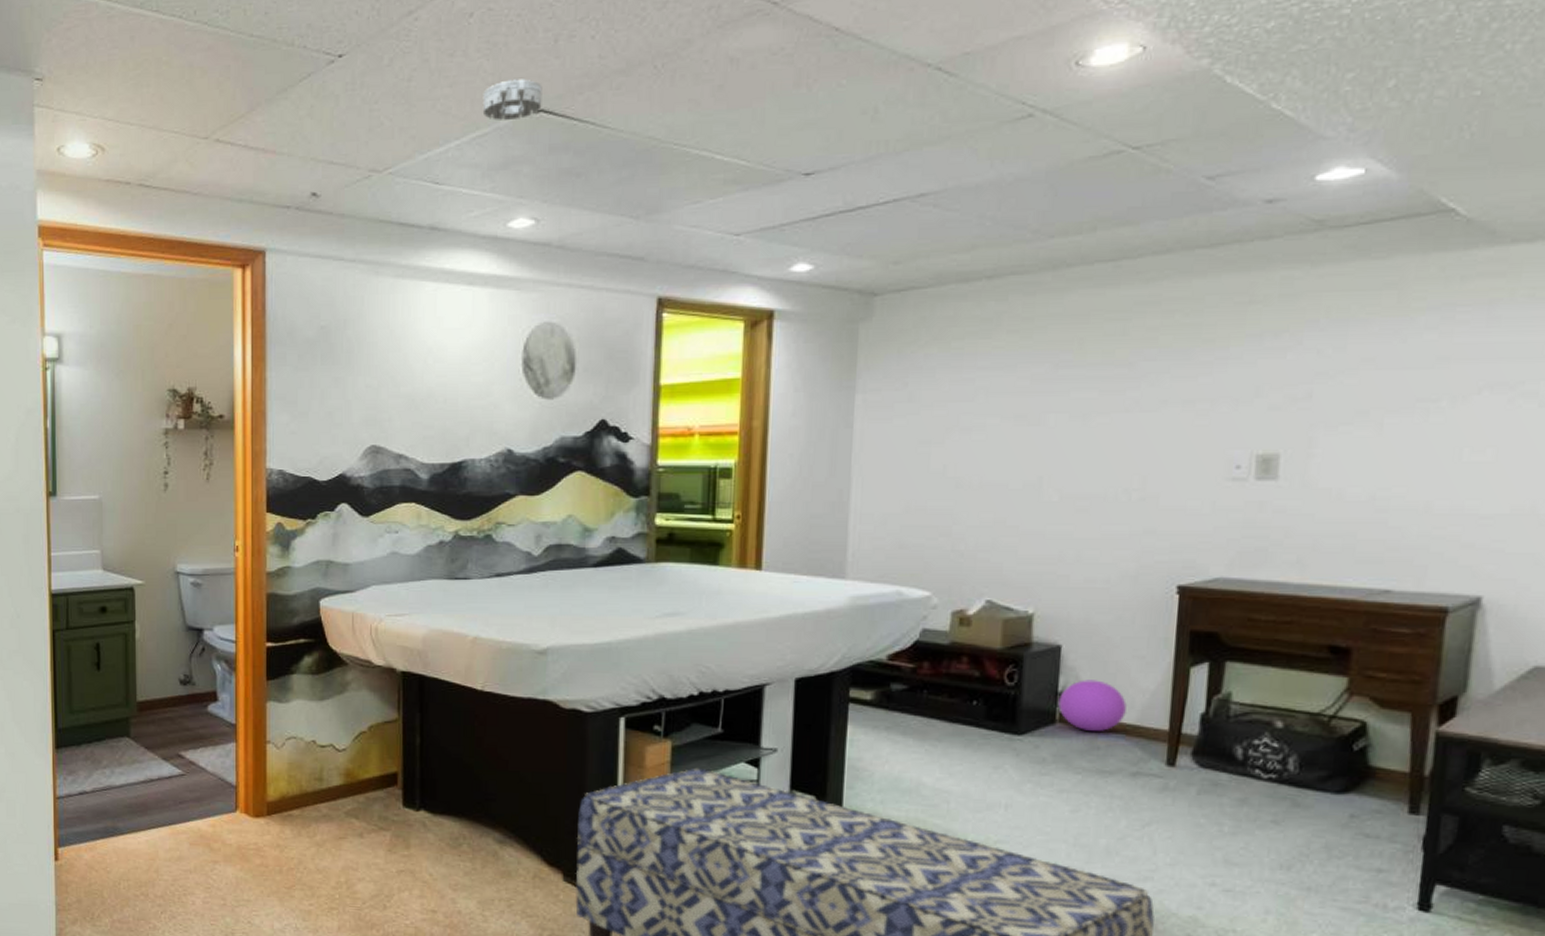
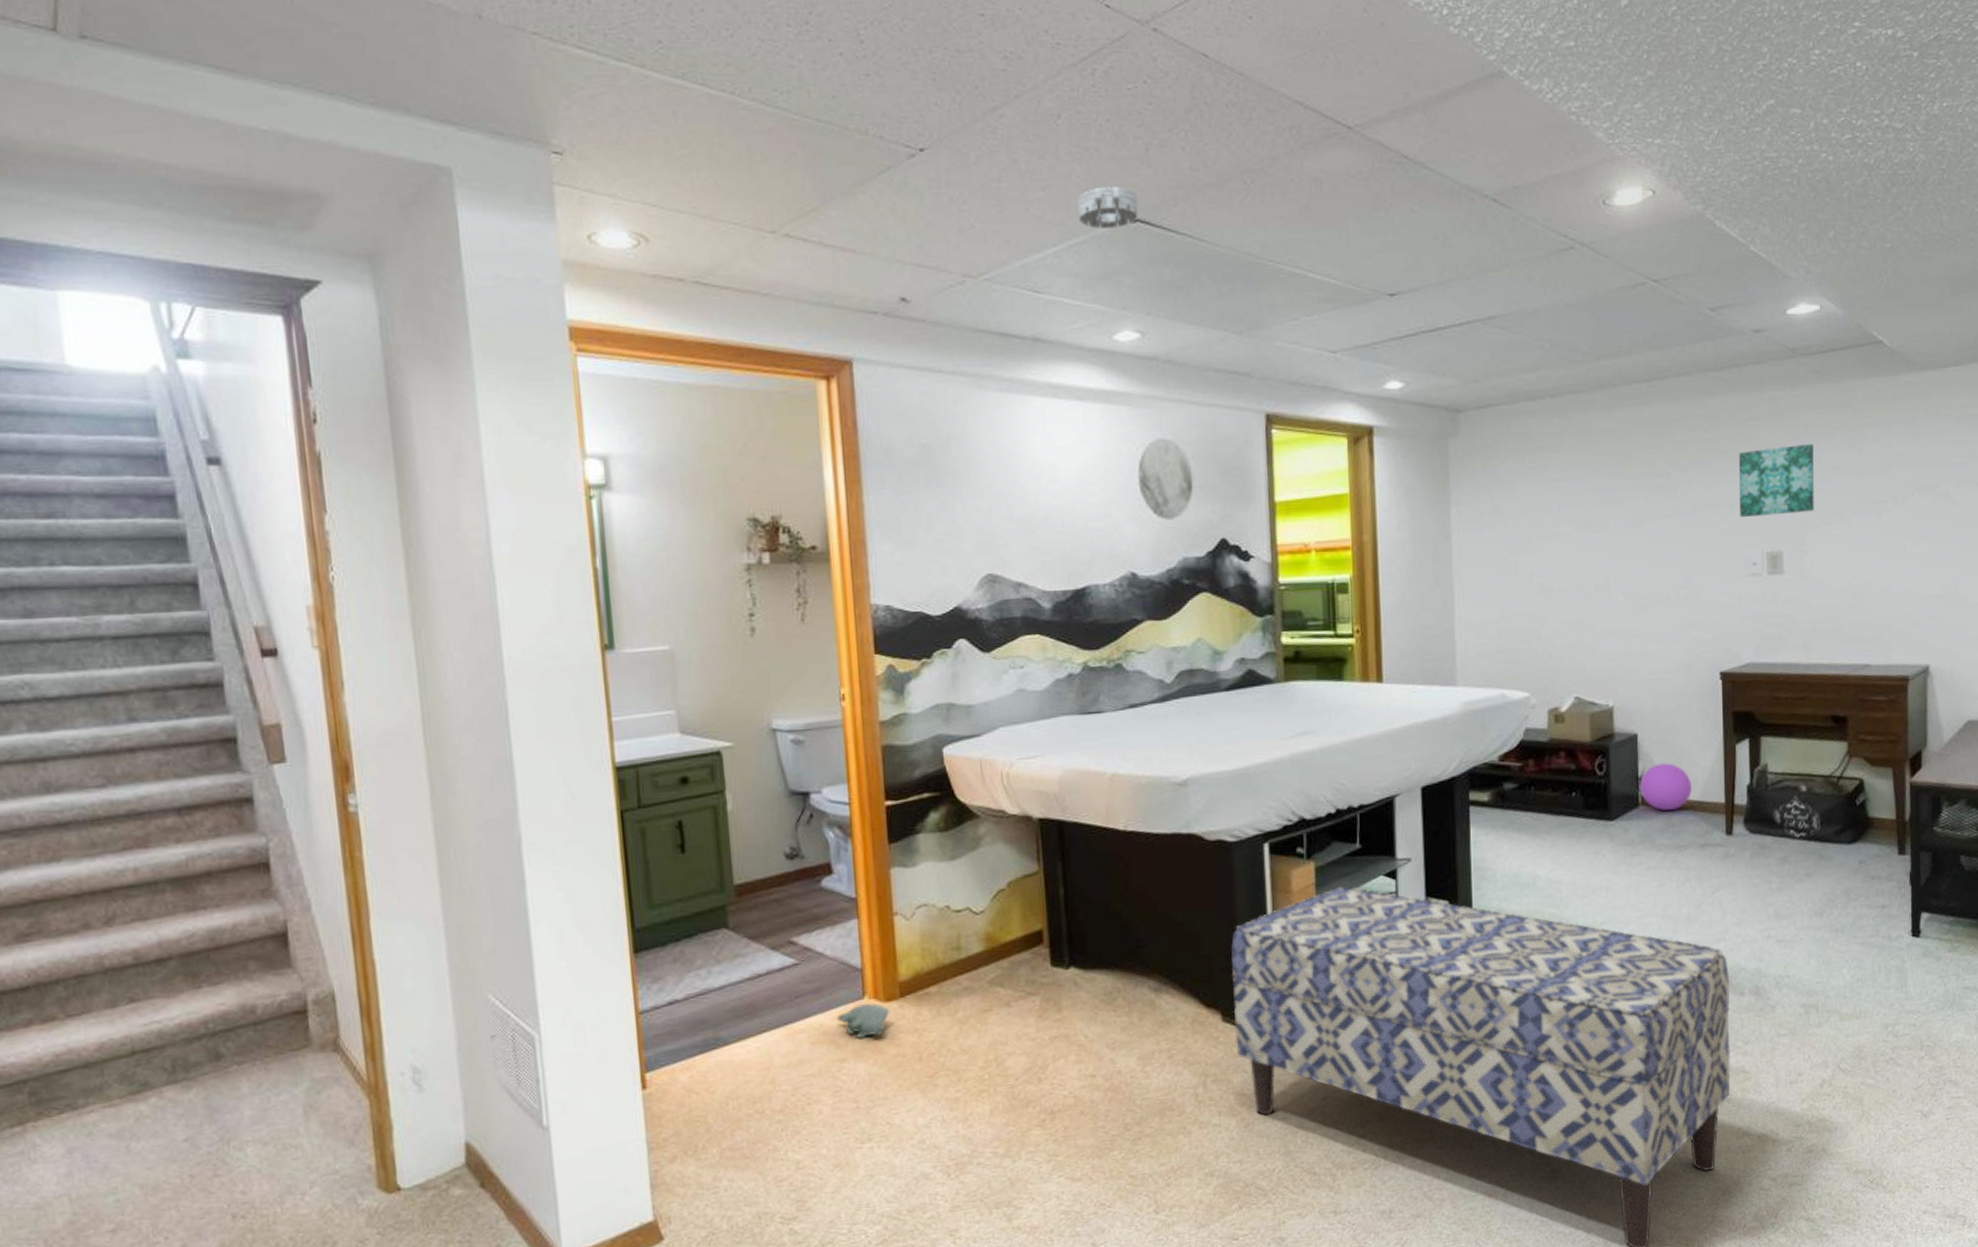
plush toy: none [213,817,258,847] -> present [837,1003,891,1039]
wall art: none [1224,330,1337,415] -> present [1739,443,1814,518]

